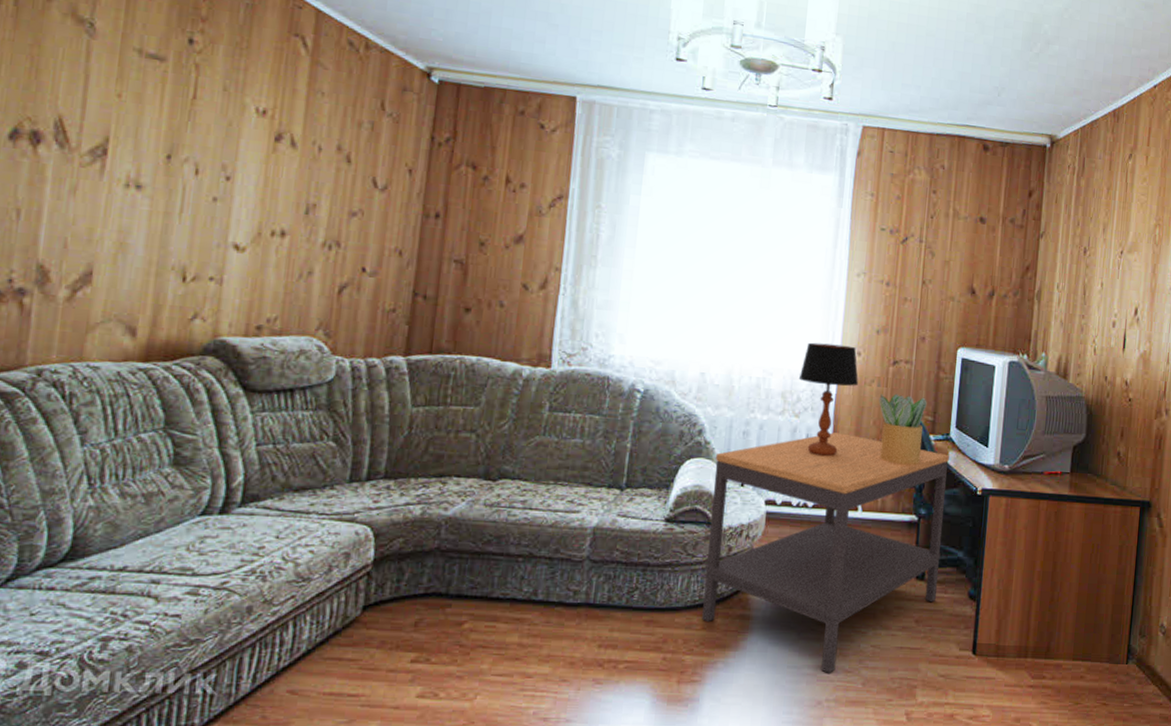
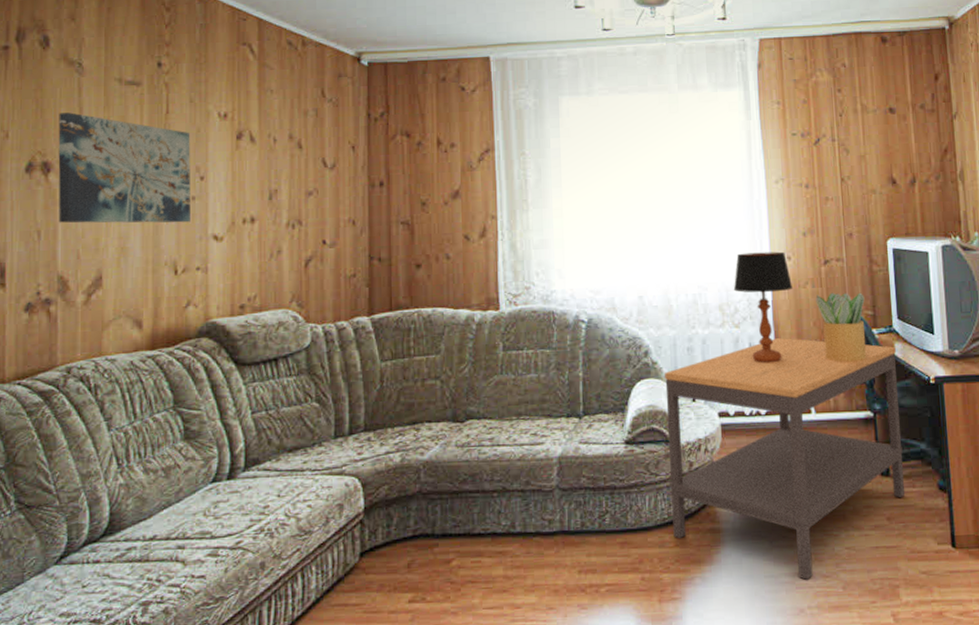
wall art: none [45,77,220,226] -> present [58,112,190,223]

